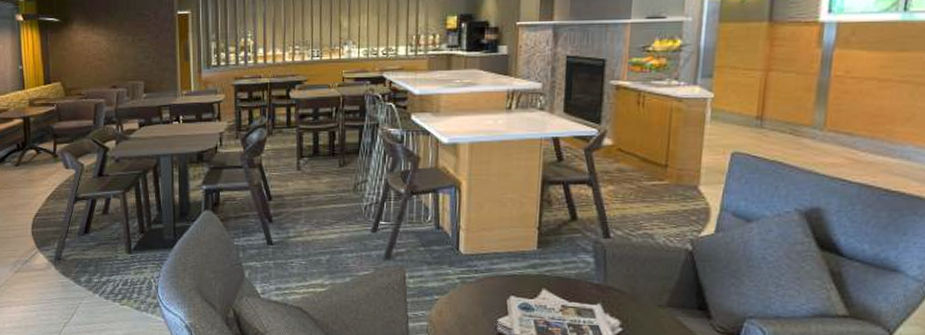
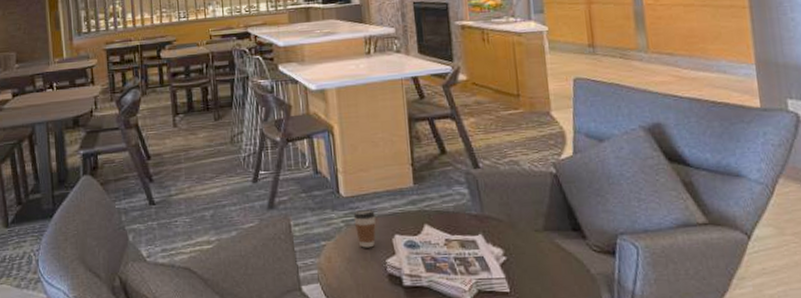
coffee cup: none [470,268,494,306] -> present [353,209,376,248]

